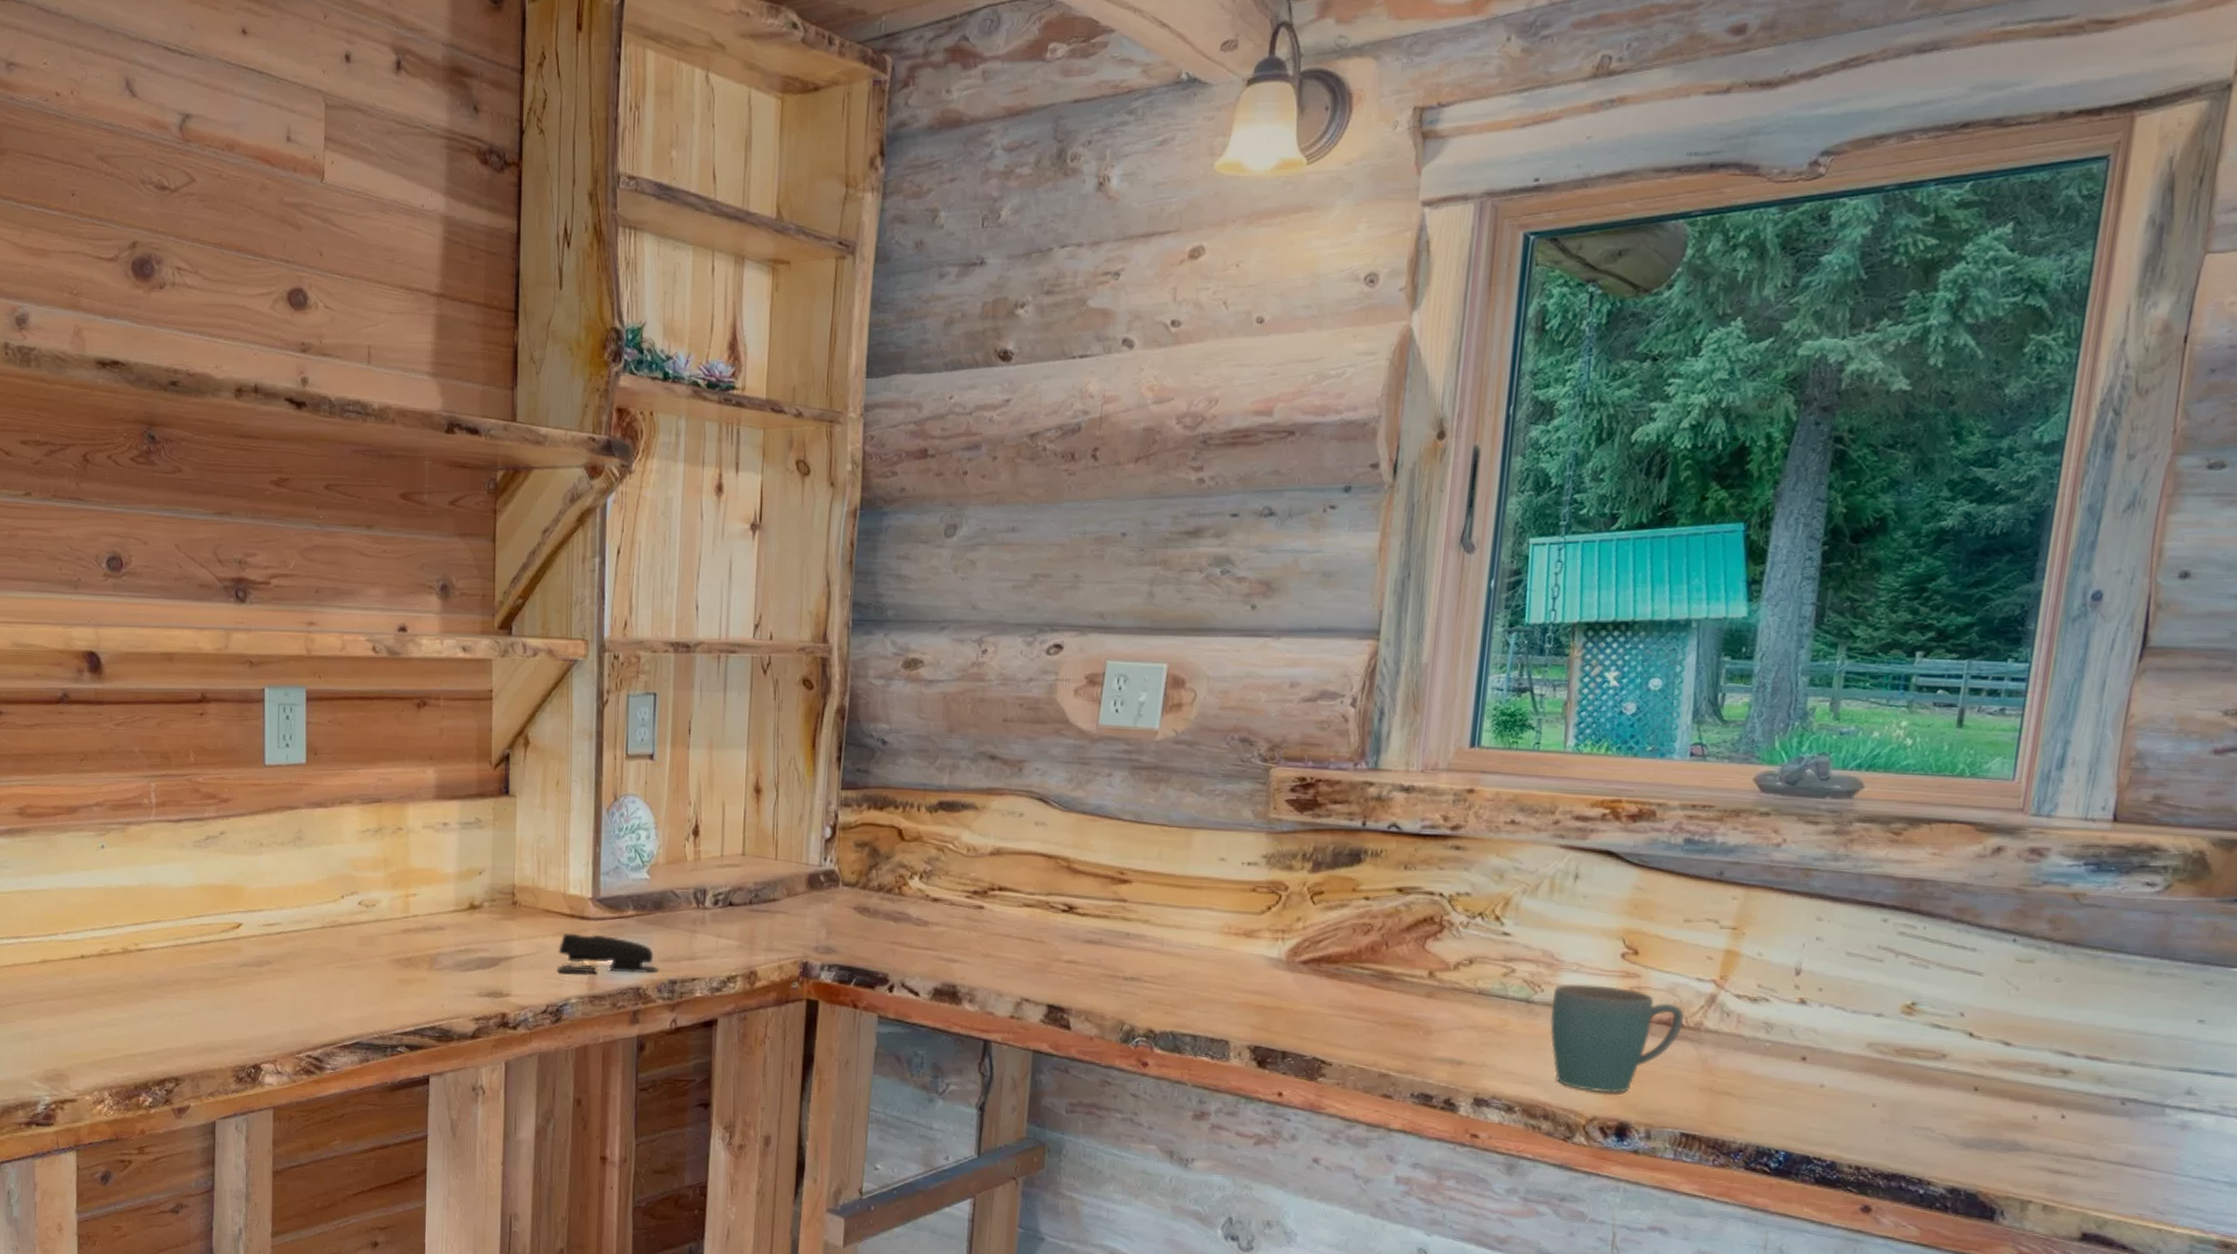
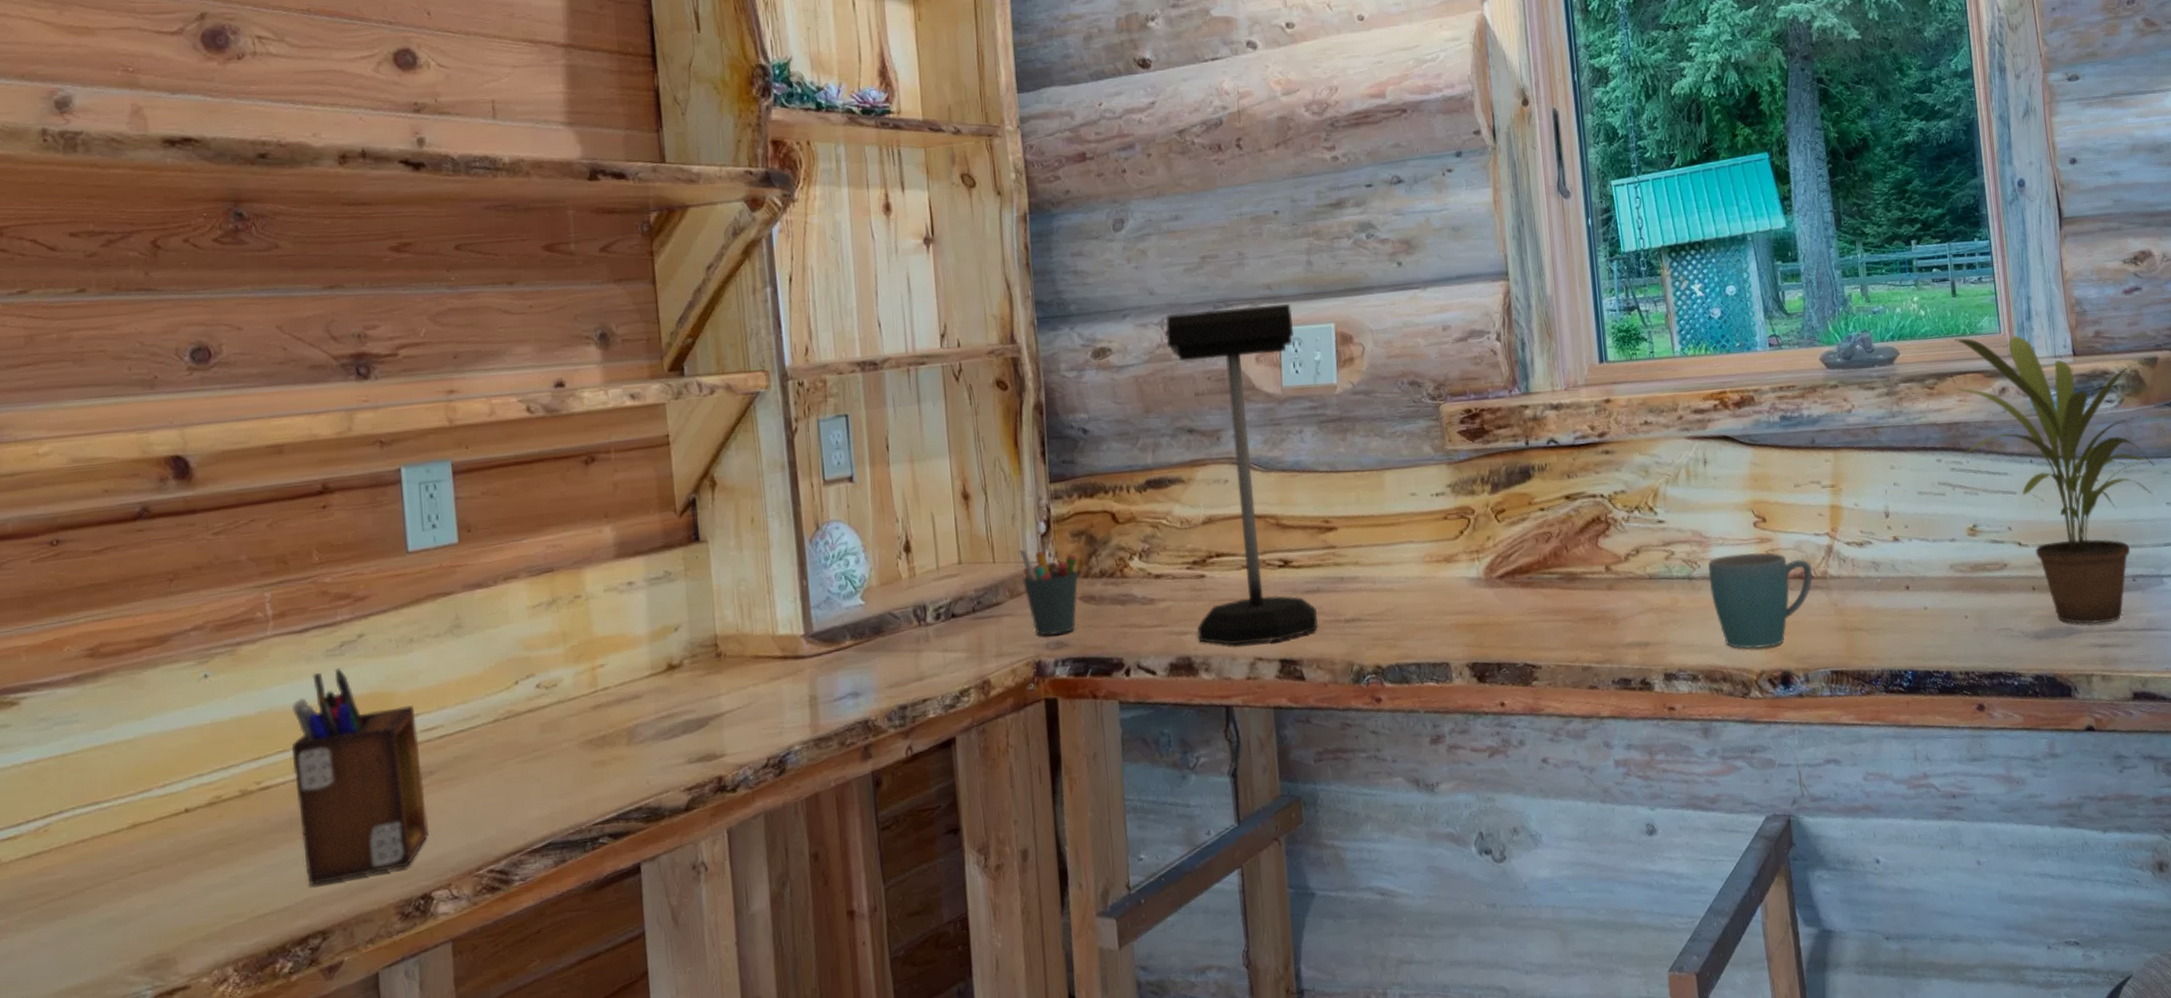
desk organizer: none [162,858,263,1040] -> present [291,668,430,886]
stapler: present [557,933,659,974] -> none [773,671,886,720]
pen holder: none [801,850,857,940] -> present [1019,549,1078,636]
desk lamp: none [967,633,1122,986] -> present [1165,303,1319,645]
potted plant: none [1921,779,2219,1147] -> present [1954,335,2155,624]

